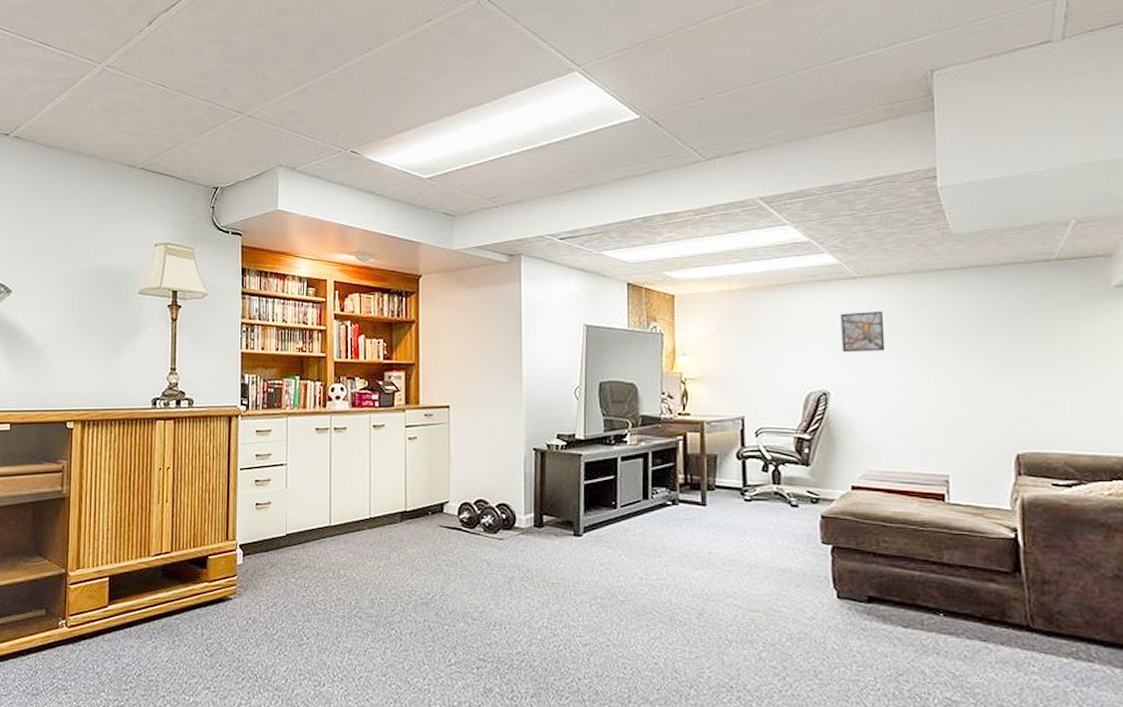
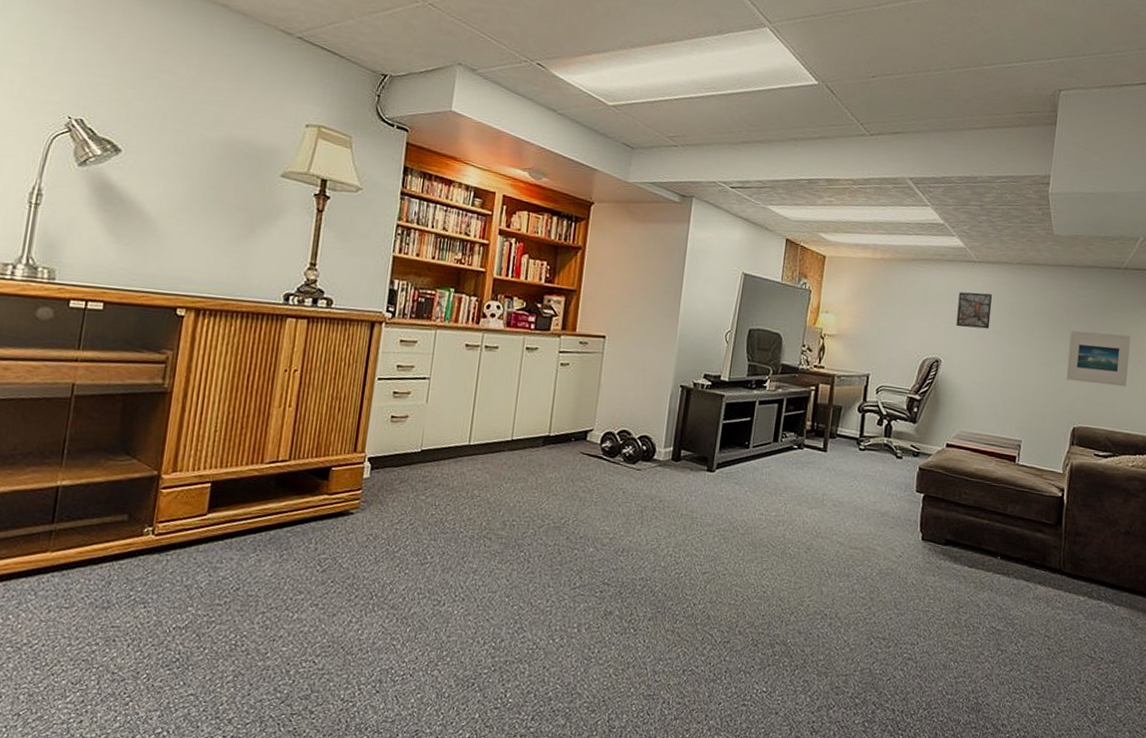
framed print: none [994,338,1083,400] -> present [1066,331,1131,387]

